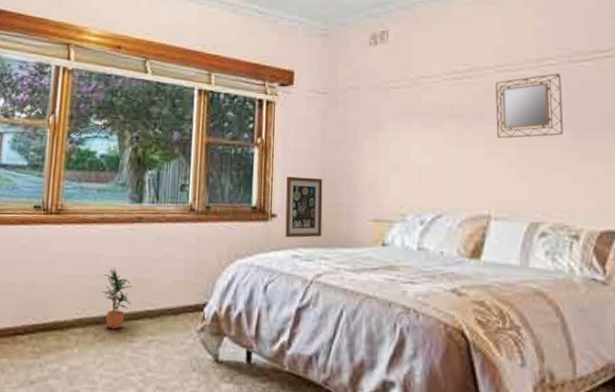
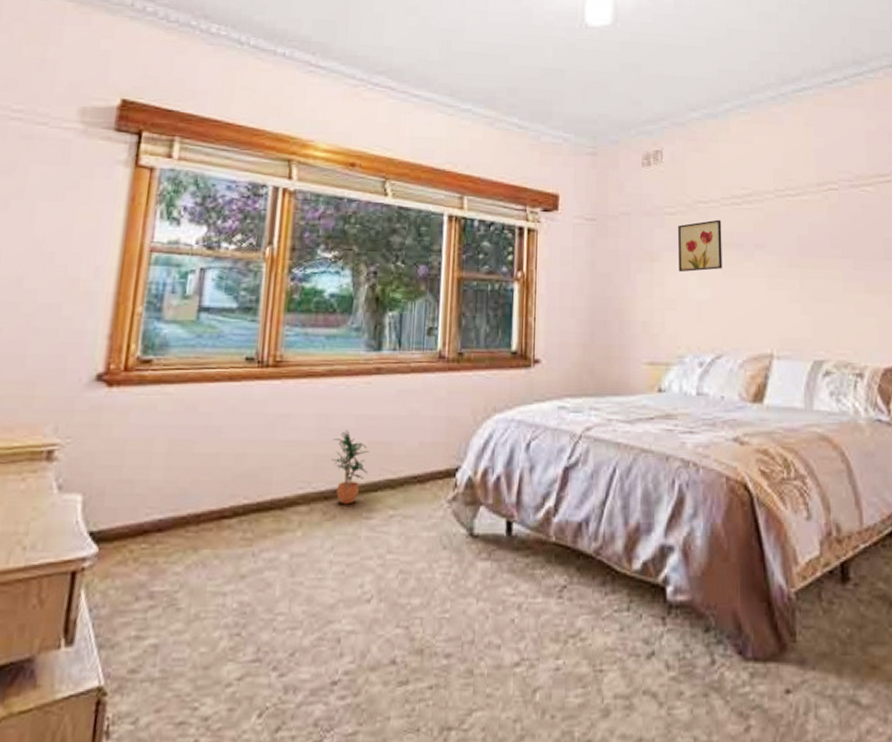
wall art: present [285,176,323,238] -> none [550,315,592,387]
wall art: none [402,93,443,140] -> present [678,219,722,273]
home mirror: present [495,73,563,139] -> none [776,198,846,270]

